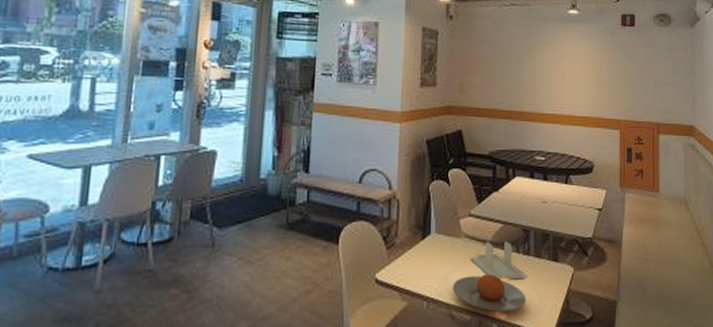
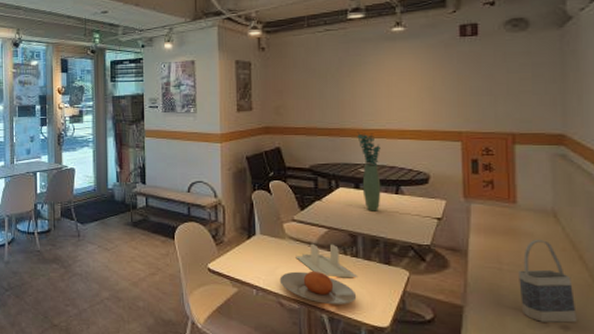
vase: none [534,116,554,203] -> present [357,132,381,211]
bag: none [658,228,700,311] -> present [517,240,577,323]

